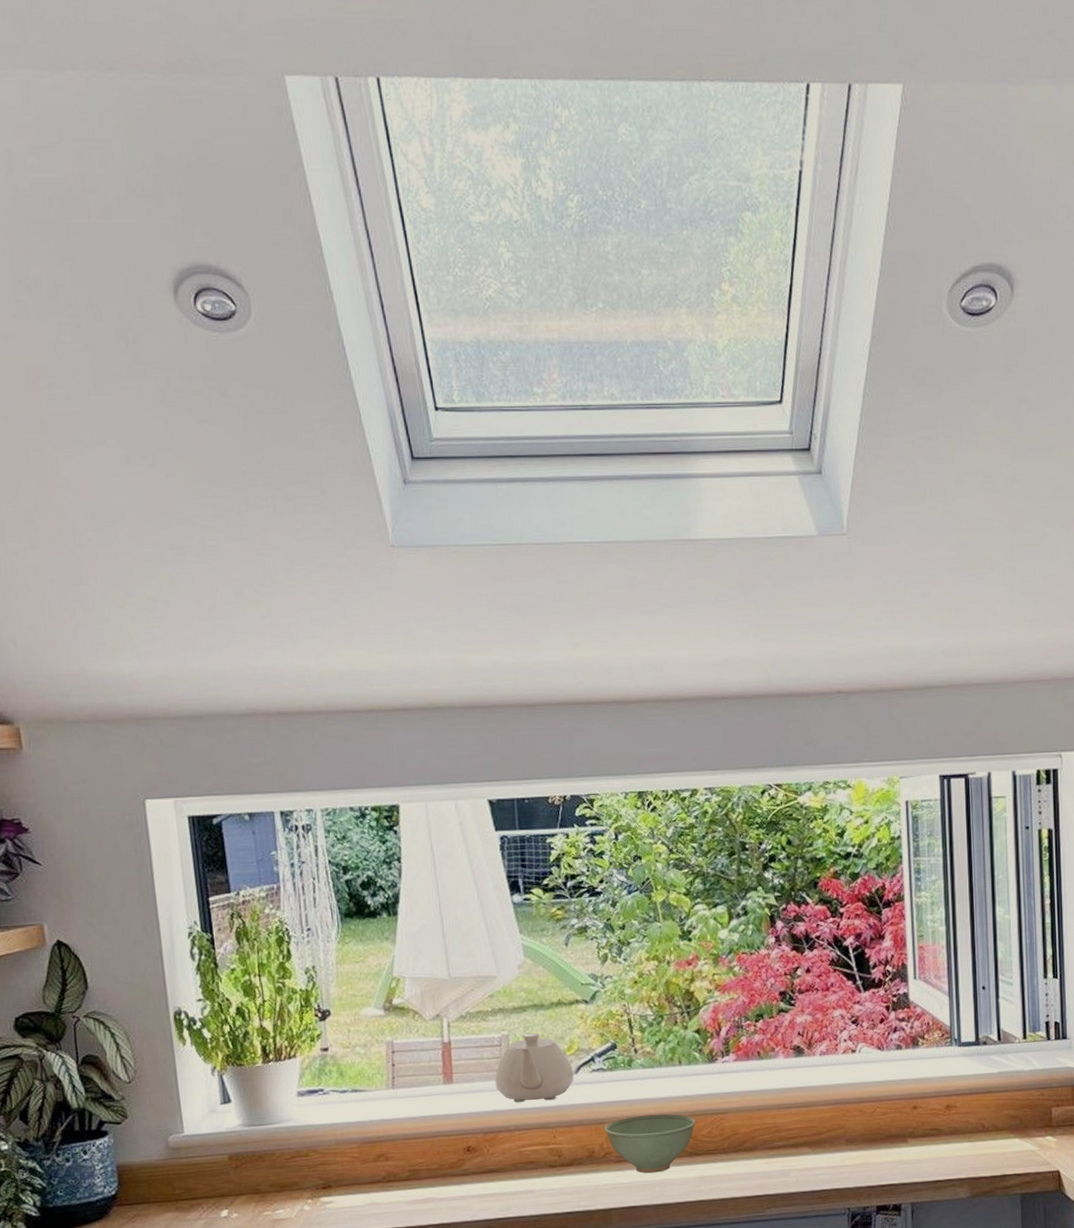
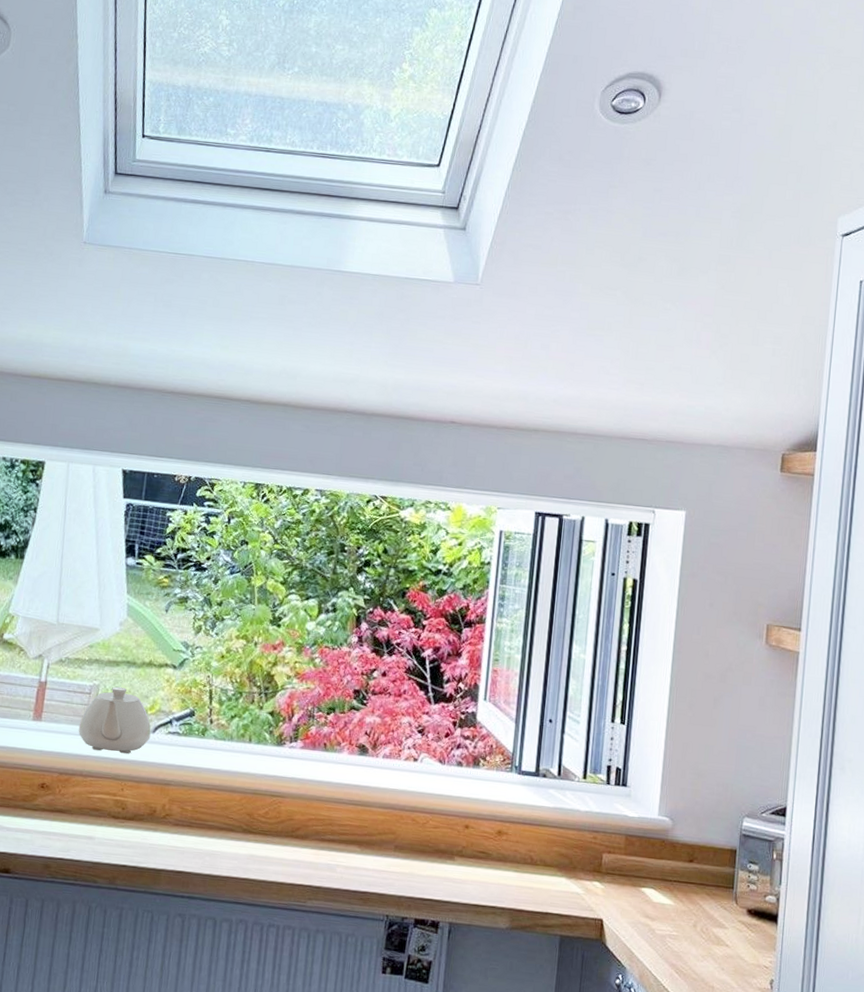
bowl: present [604,1114,696,1174] -> none [169,784,255,843]

